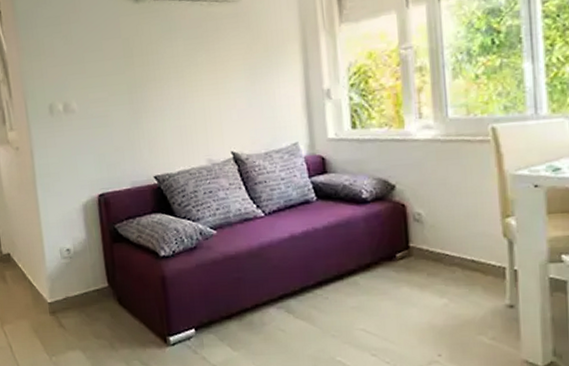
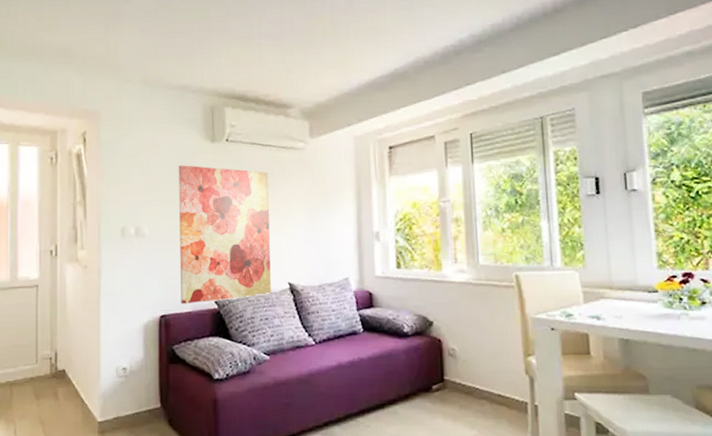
wall art: none [102,30,214,182] -> present [179,165,271,304]

